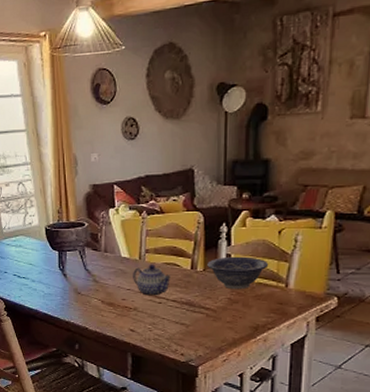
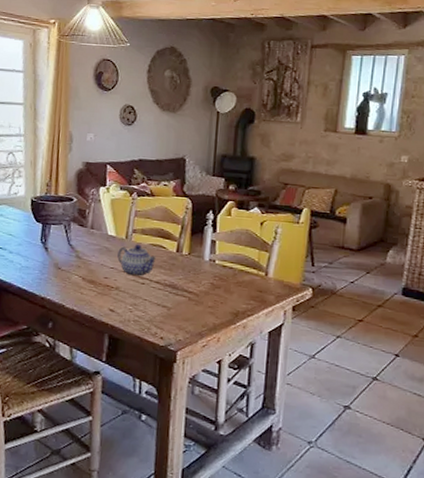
decorative bowl: present [207,256,269,290] -> none [192,242,251,276]

